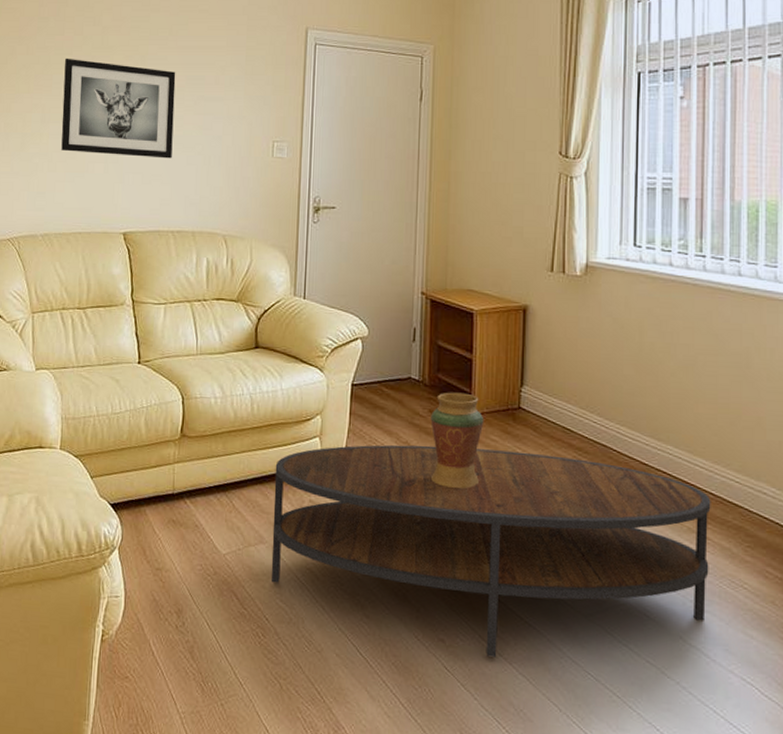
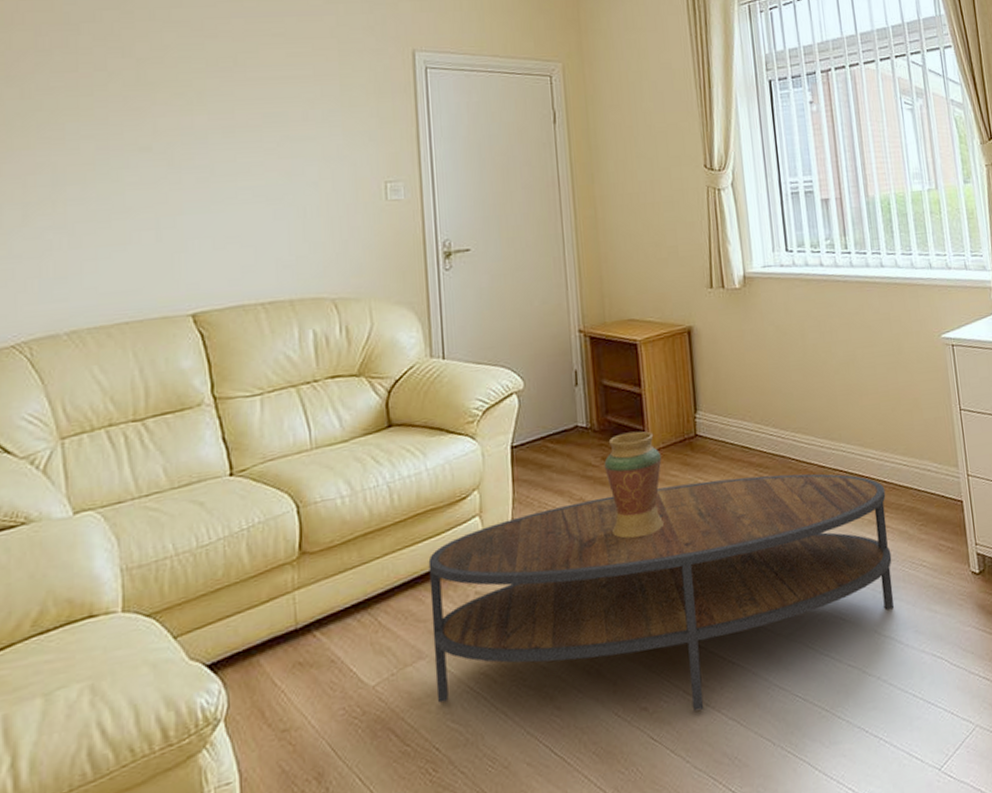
wall art: present [61,58,176,159] -> none [81,100,253,221]

